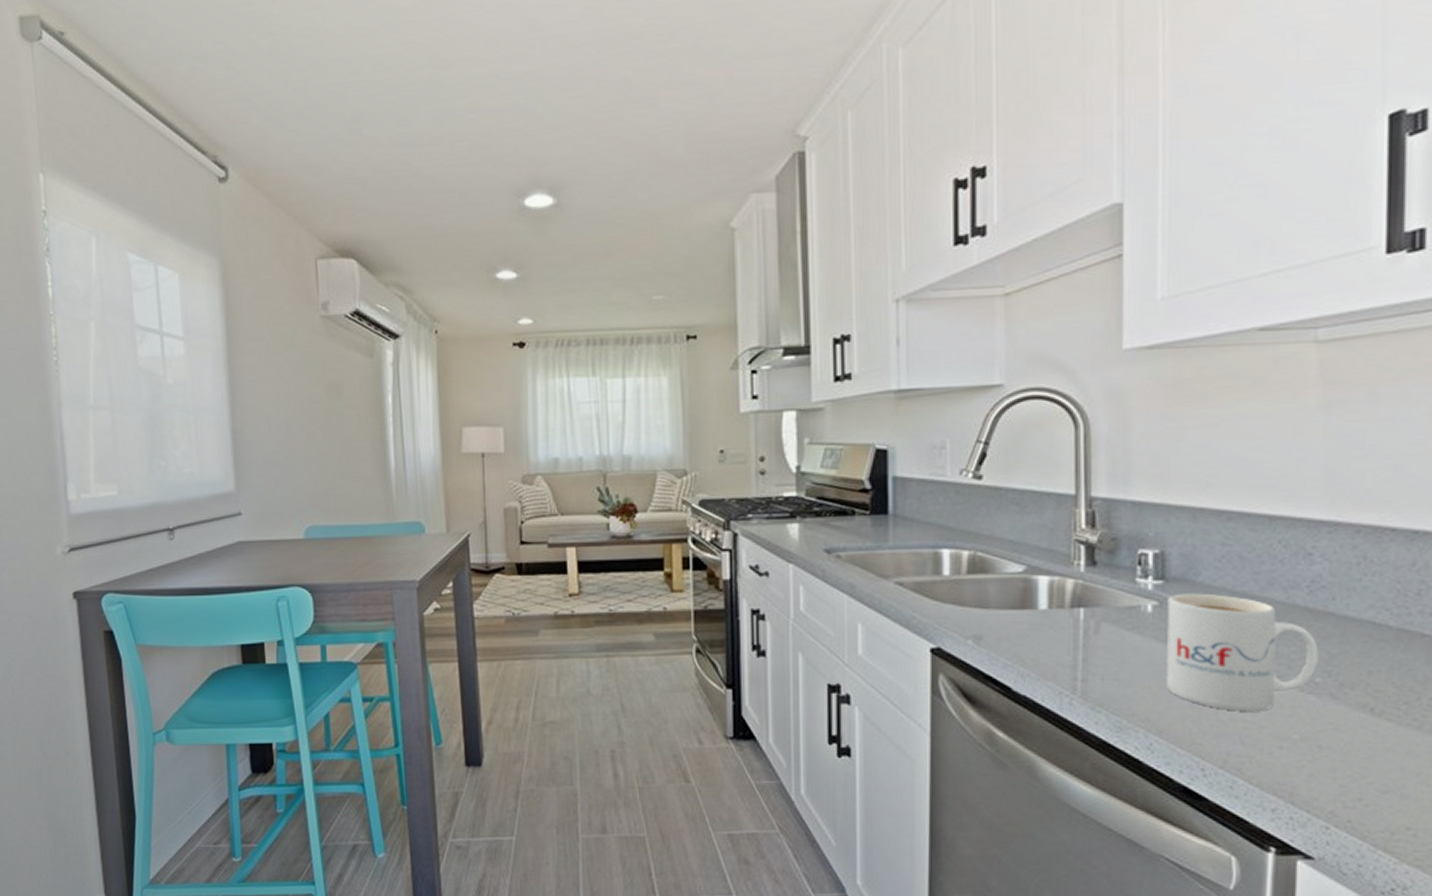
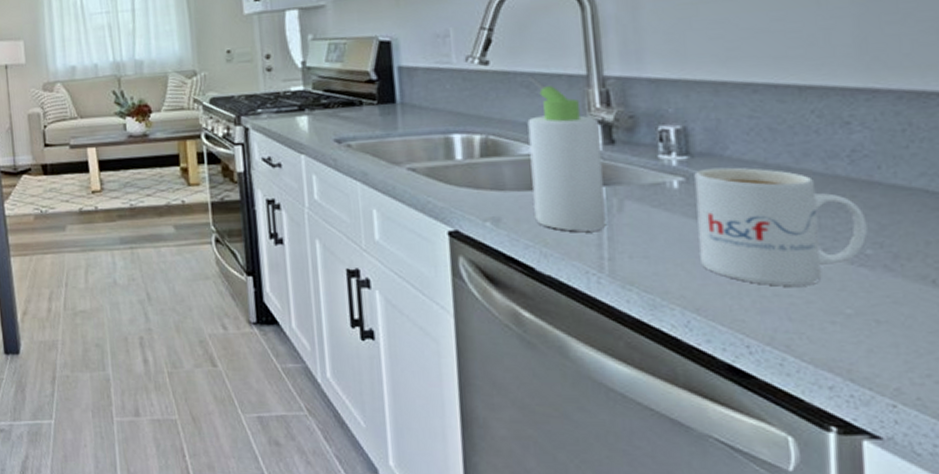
bottle: none [1015,492,1082,652] -> present [527,75,606,232]

